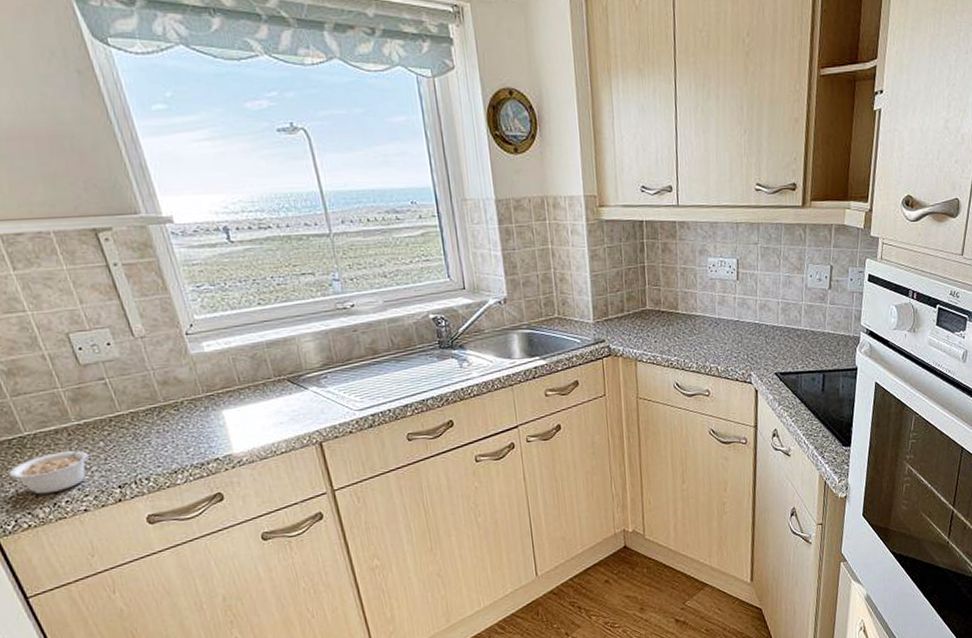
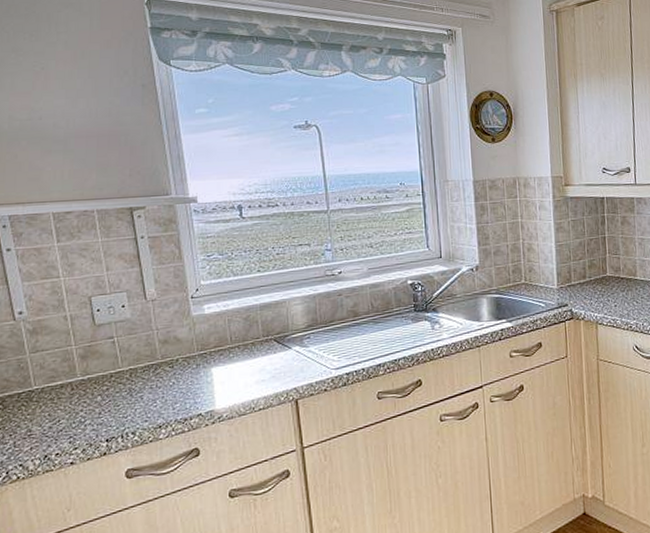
legume: present [9,441,89,495] -> none [12,395,87,447]

